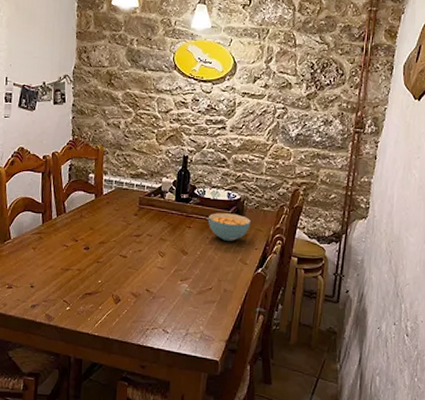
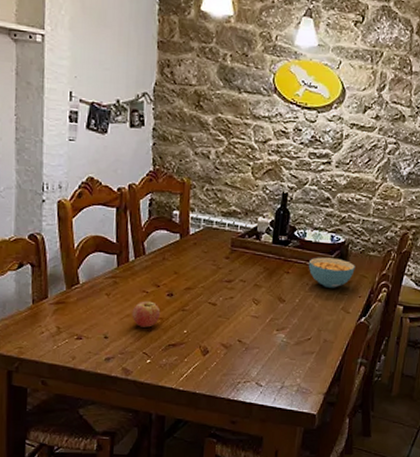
fruit: none [54,254,79,278] -> present [131,301,161,328]

